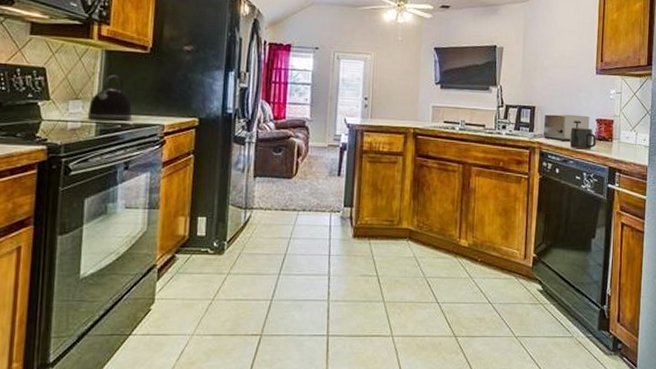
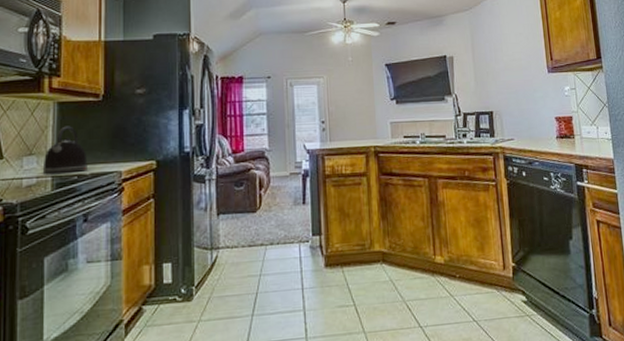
toaster: present [542,113,590,143] -> none [503,114,550,145]
mug: present [569,127,597,150] -> none [531,127,559,150]

